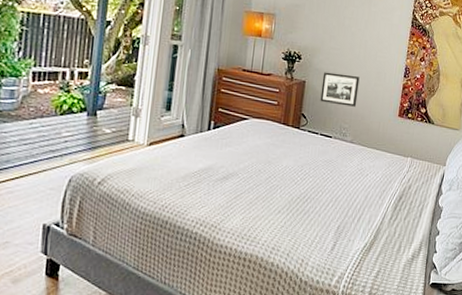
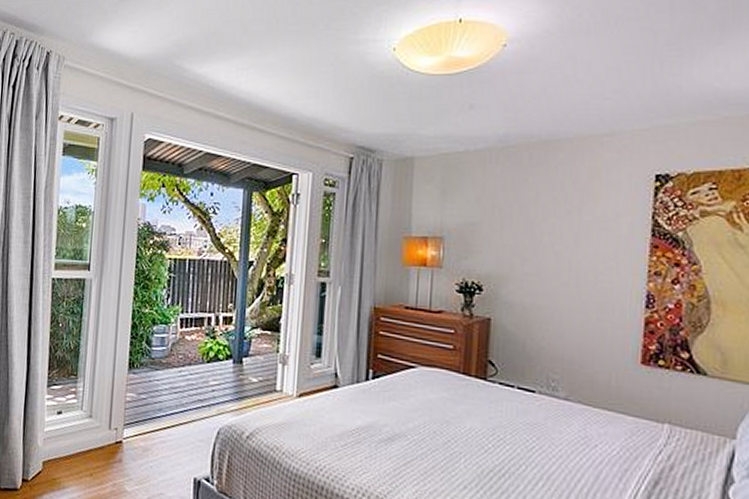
picture frame: present [320,72,360,107] -> none [514,305,572,351]

